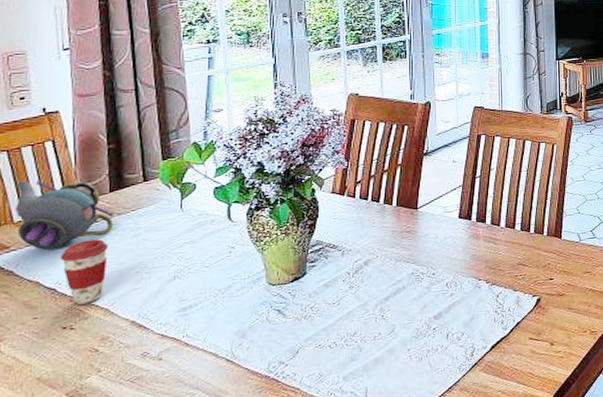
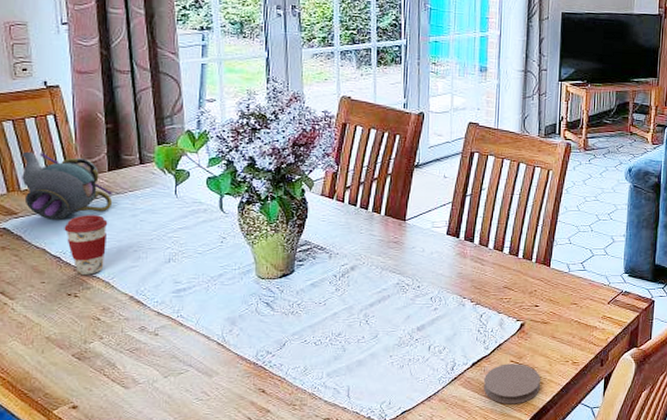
coaster: none [504,340,561,385] -> present [483,363,541,405]

